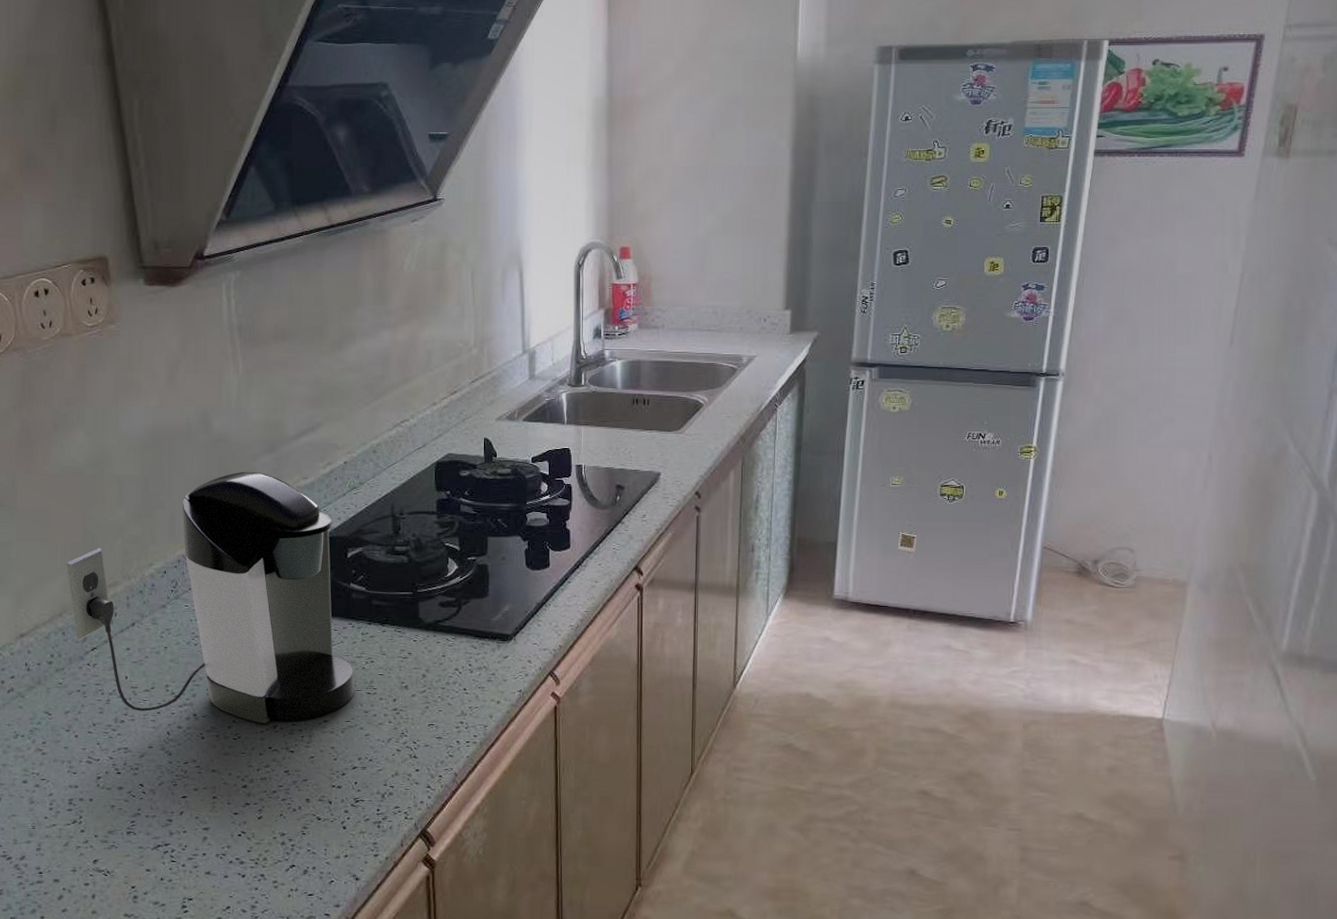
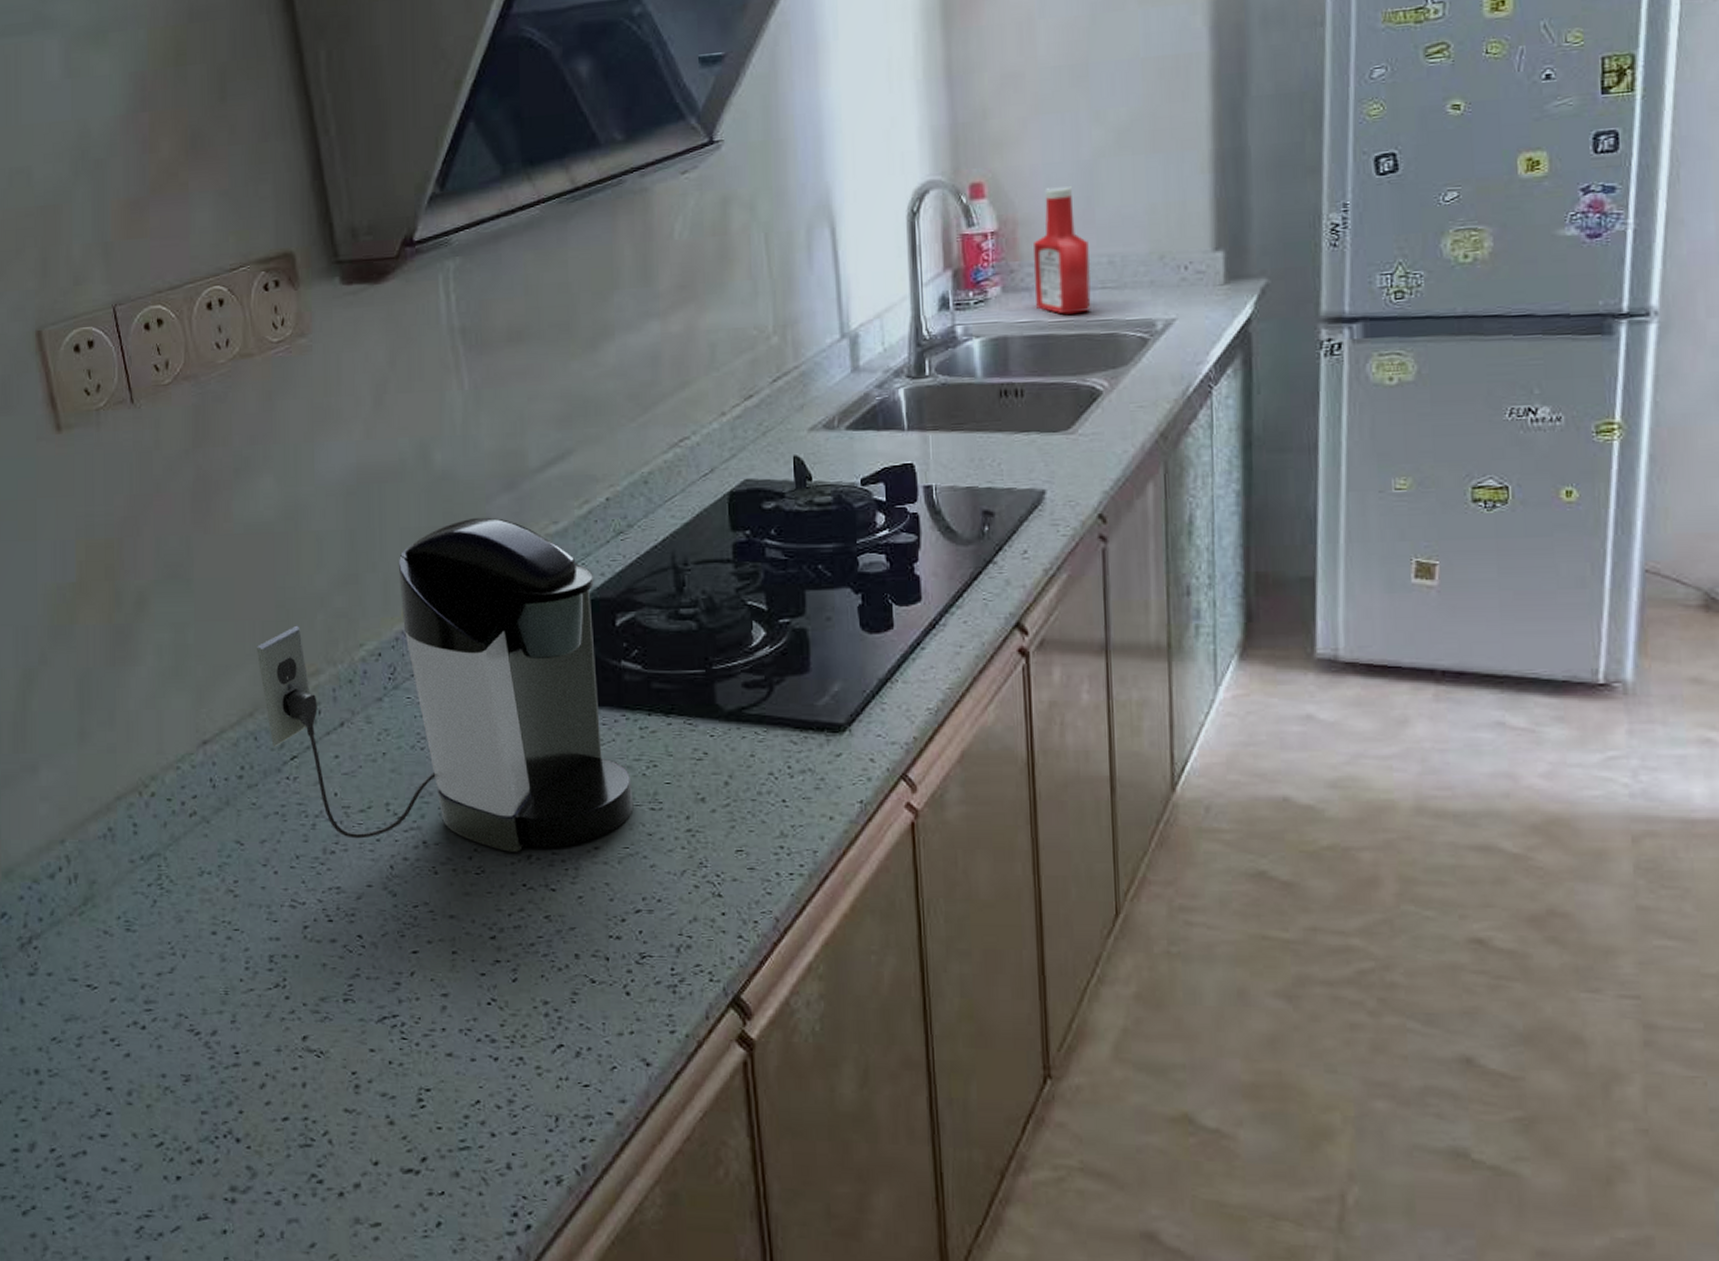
ketchup bottle: none [662,255,701,347] -> present [1034,186,1091,314]

